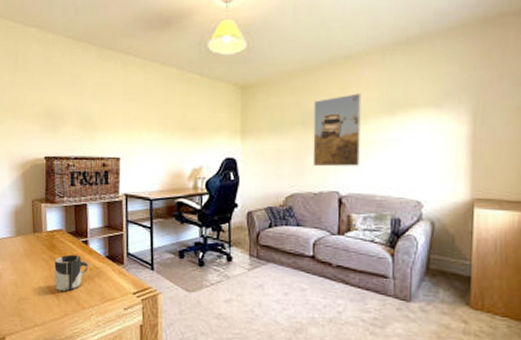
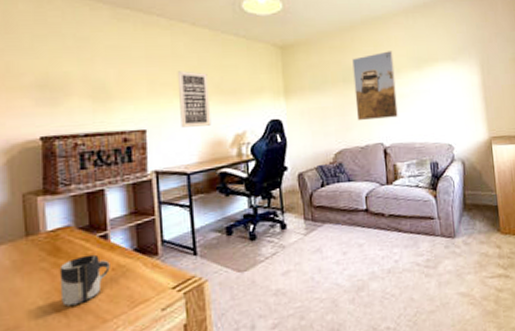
wall art: none [147,107,173,159] -> present [177,71,212,127]

